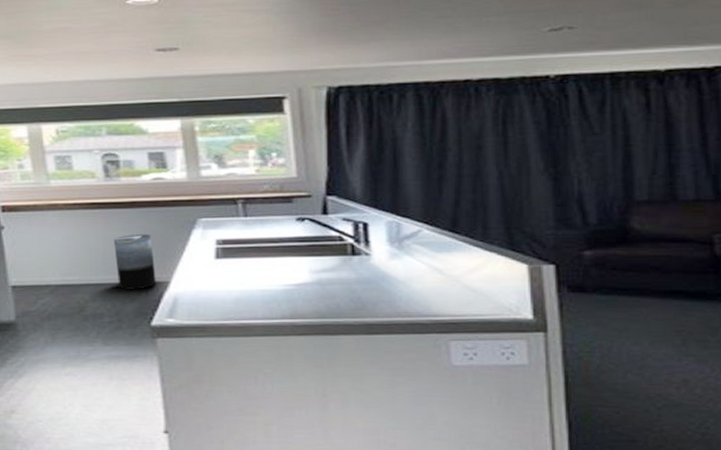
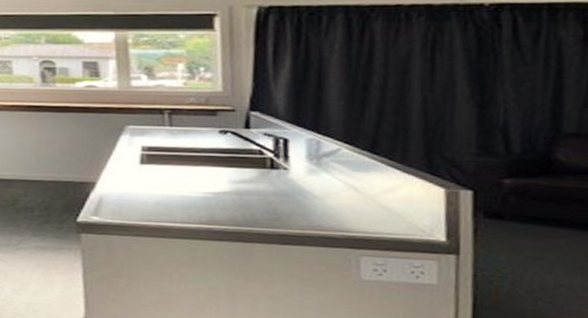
trash can: present [113,233,156,290] -> none [46,136,84,188]

